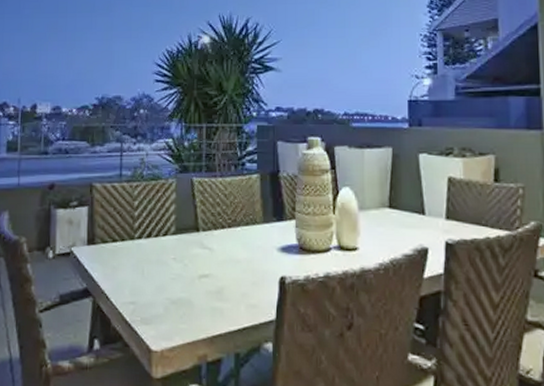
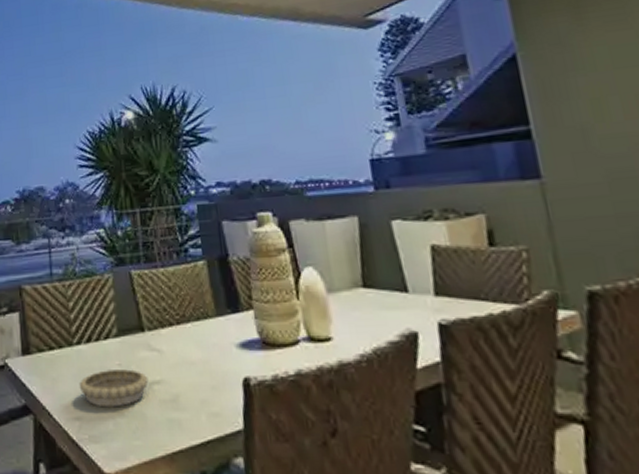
decorative bowl: none [136,262,198,295] -> present [79,369,149,408]

